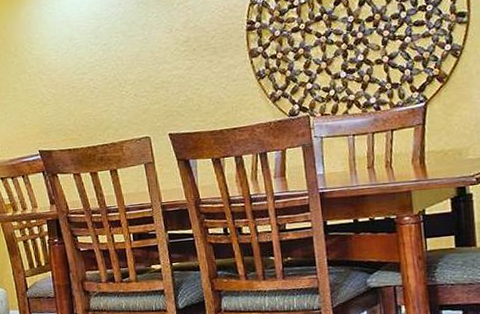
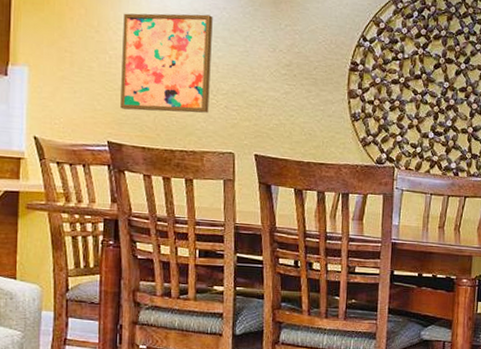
wall art: none [34,14,121,119] -> present [120,13,213,113]

